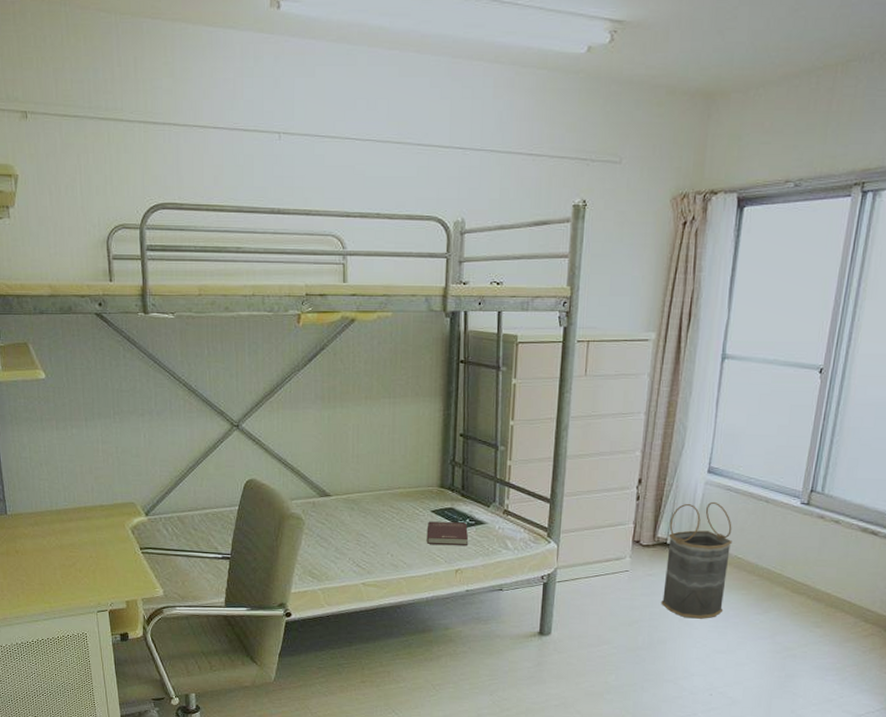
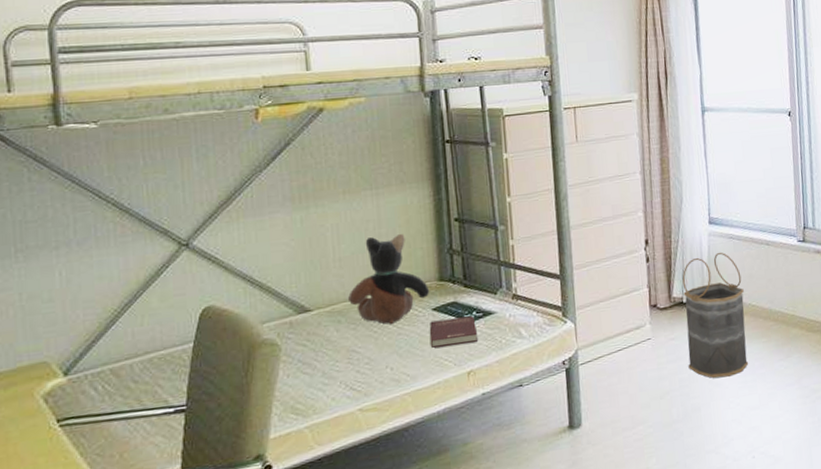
stuffed animal: none [361,441,431,518] -> present [347,234,430,324]

